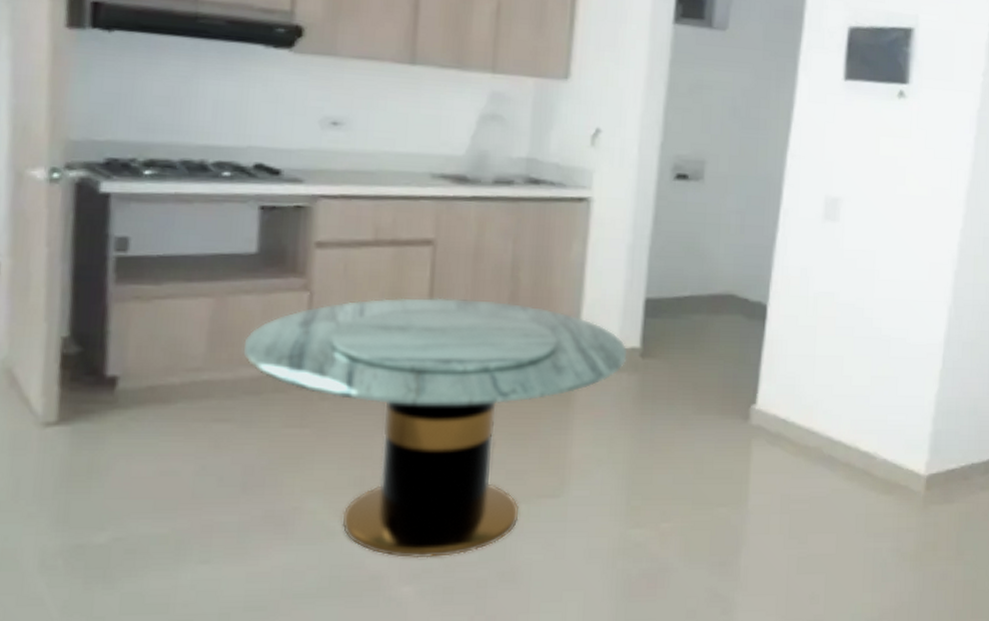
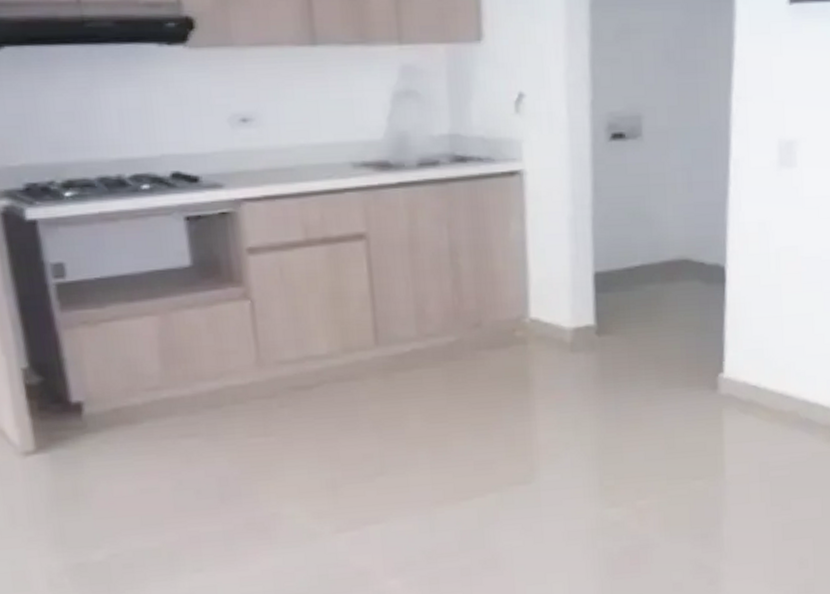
dining table: present [243,297,628,559] -> none [195,291,582,553]

